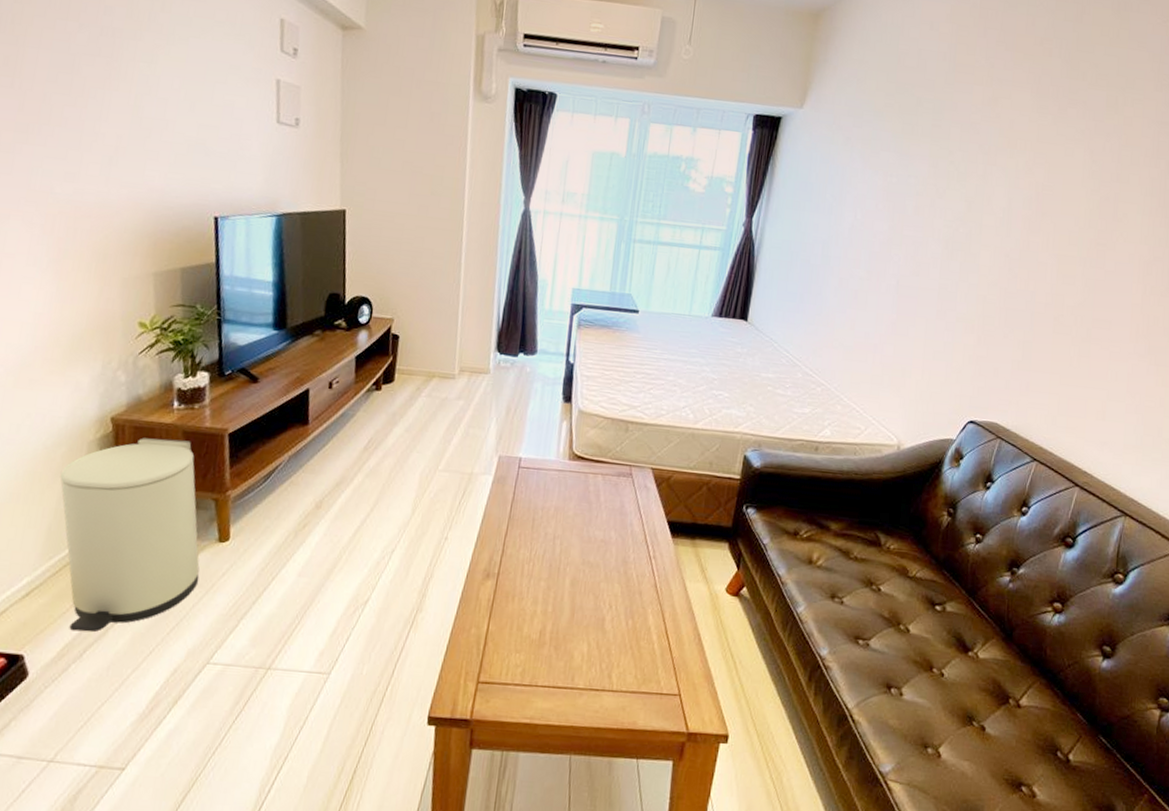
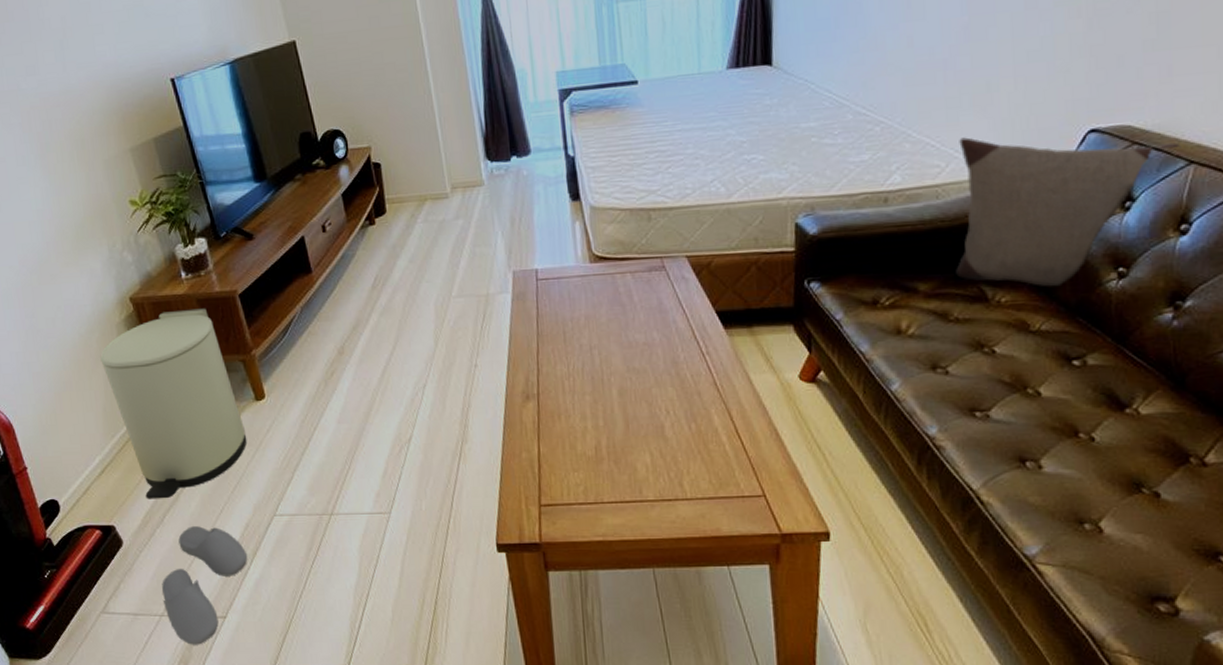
slippers: none [56,665,167,798] -> present [162,526,248,645]
pillow: none [860,409,1029,544] -> present [956,137,1181,288]

